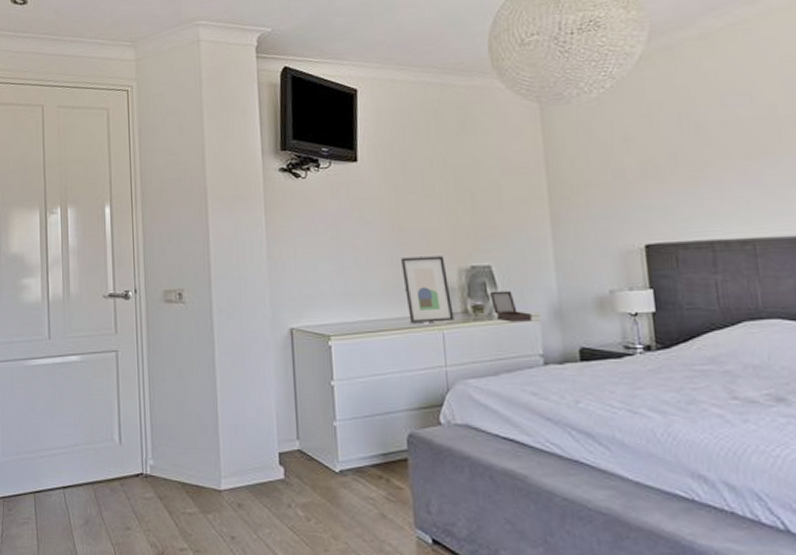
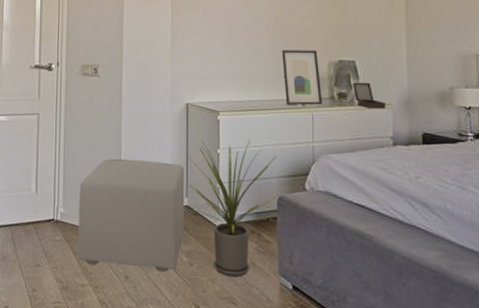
ottoman: none [170,398,298,530] -> present [78,159,185,272]
house plant: none [294,366,410,532] -> present [186,139,280,277]

